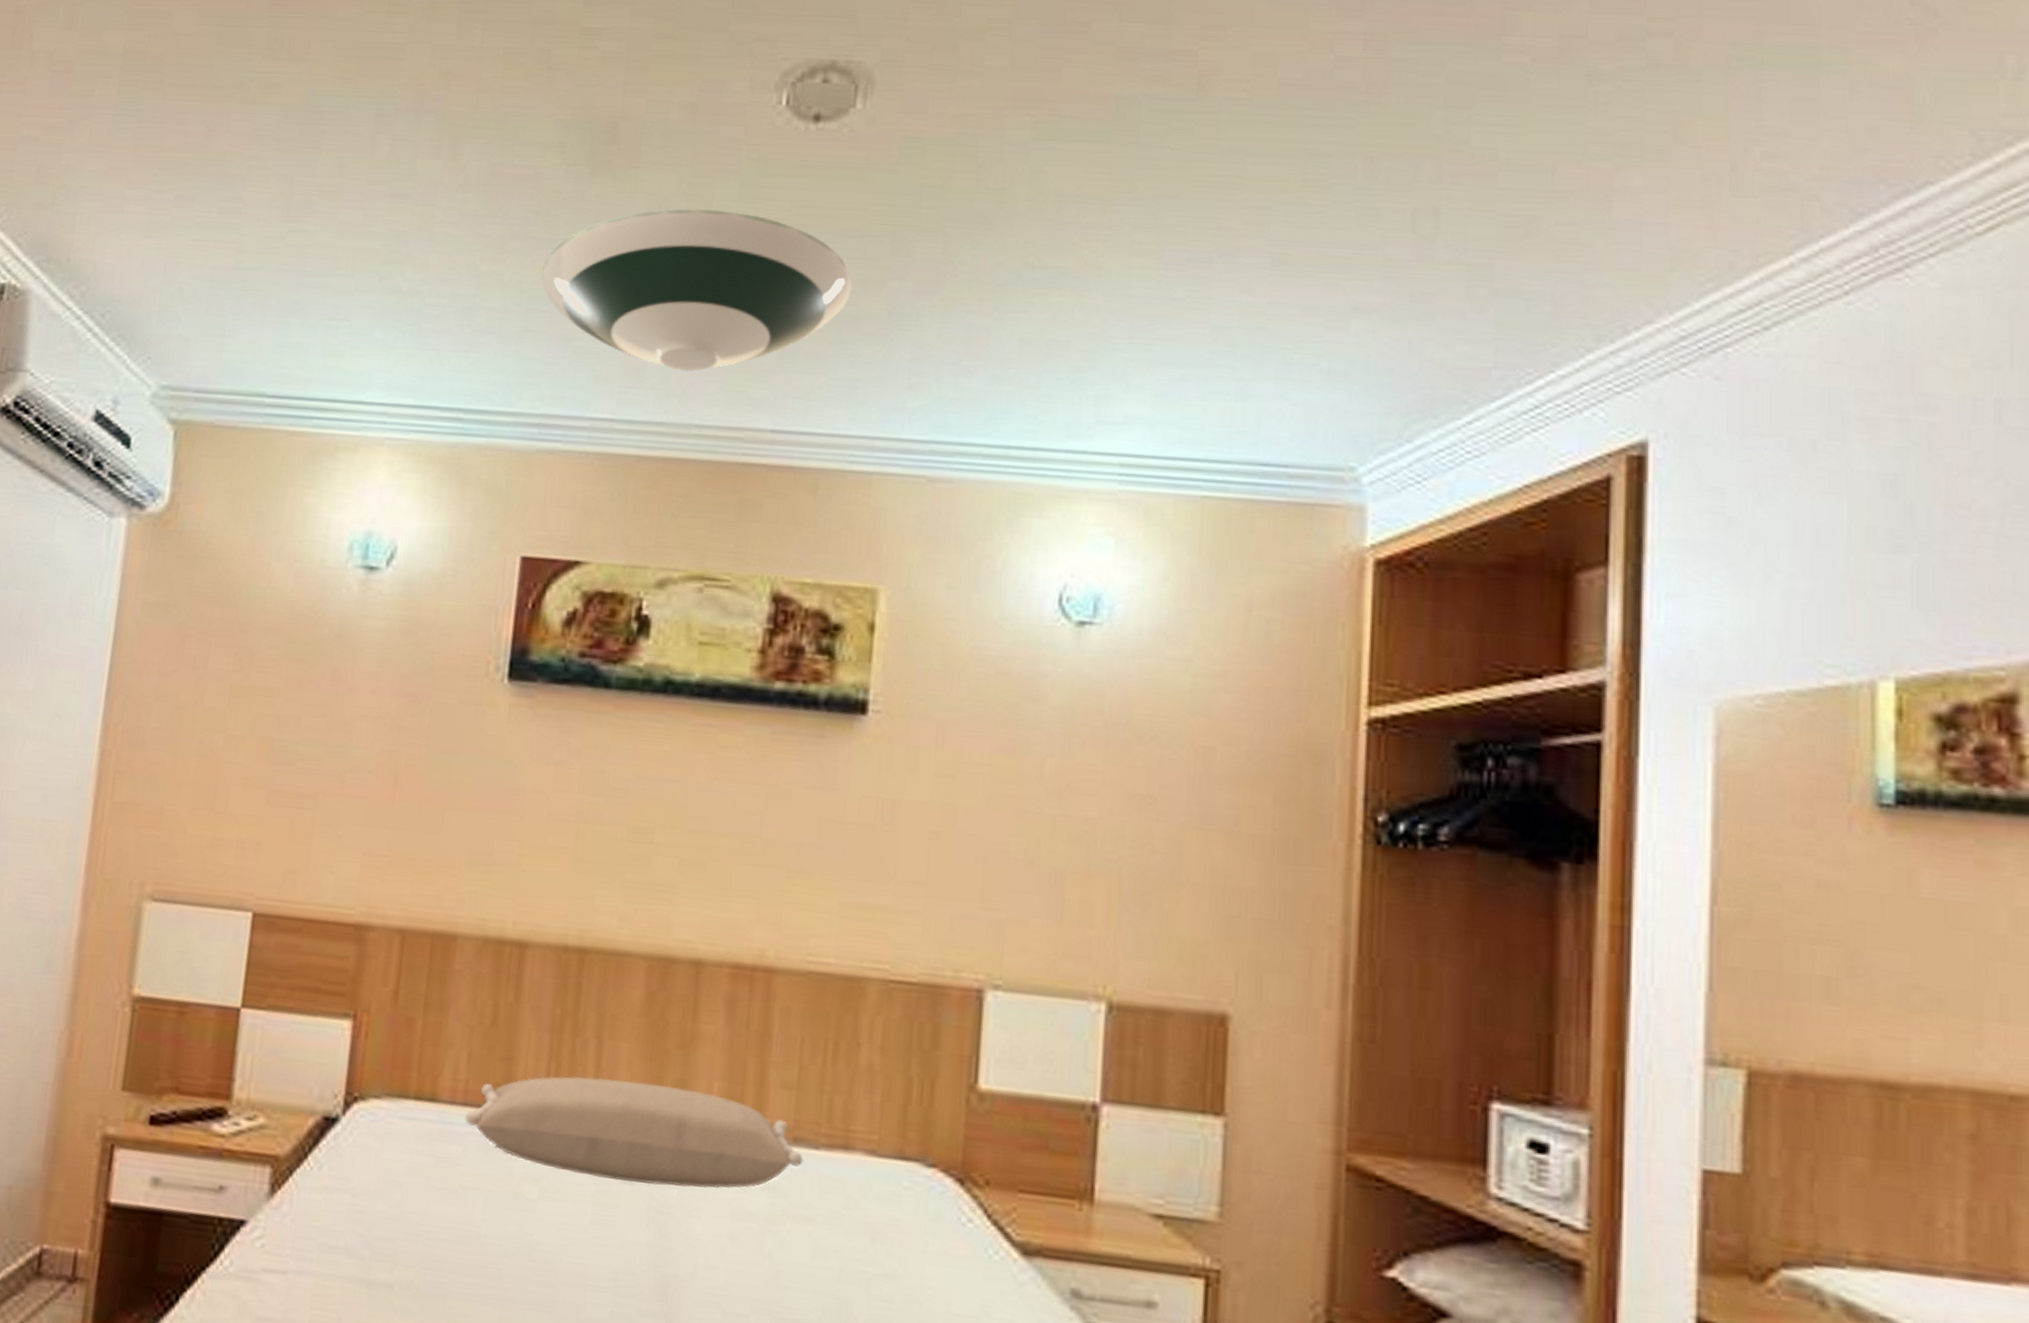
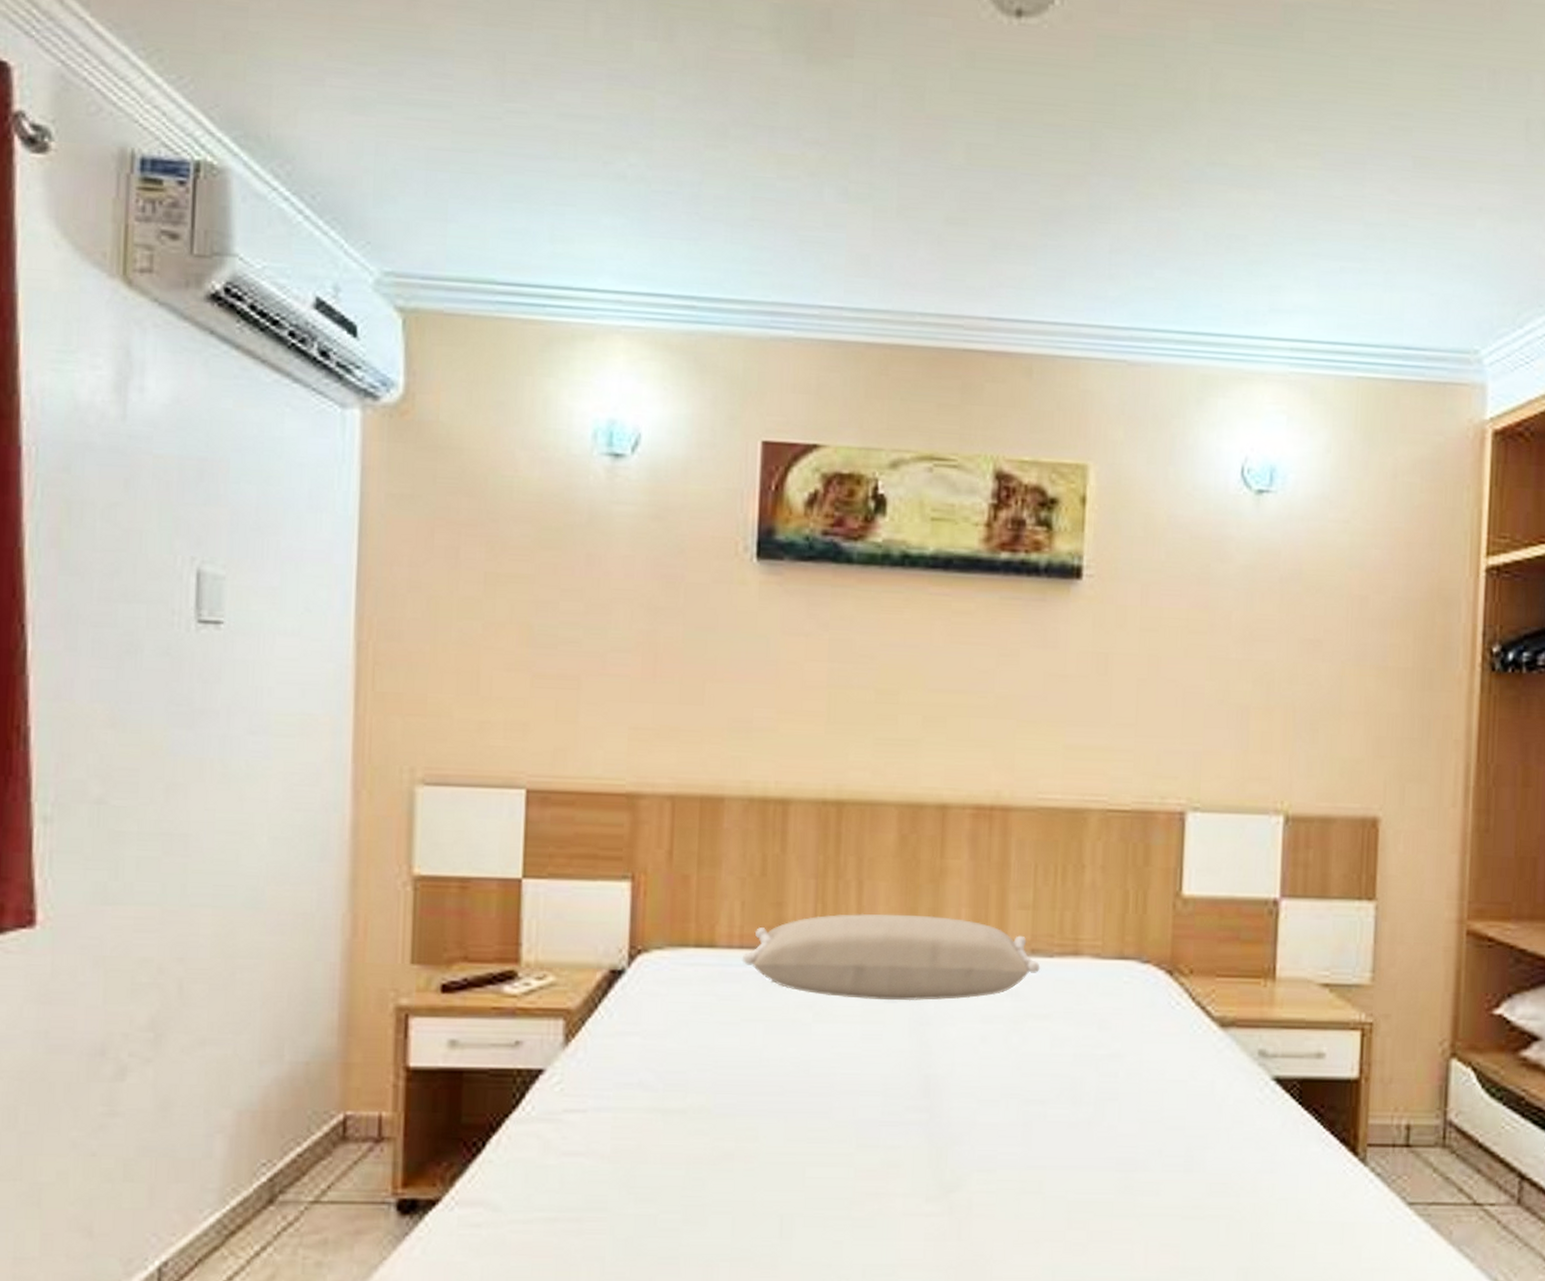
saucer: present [541,208,852,372] -> none [765,99,1057,261]

